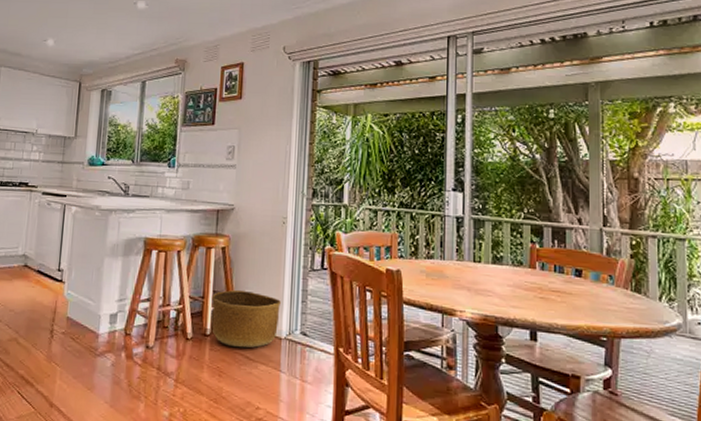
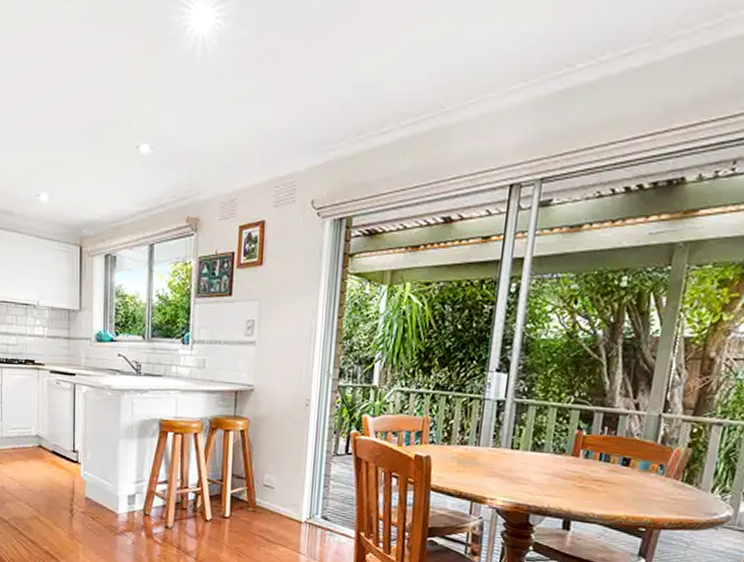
basket: present [211,289,281,348] -> none [230,473,302,531]

